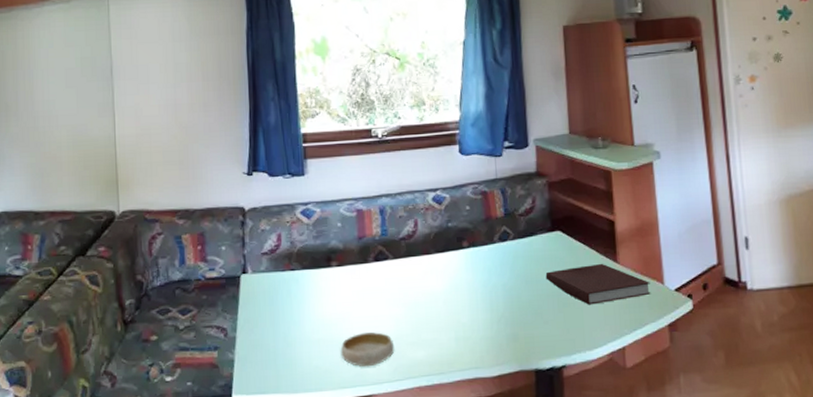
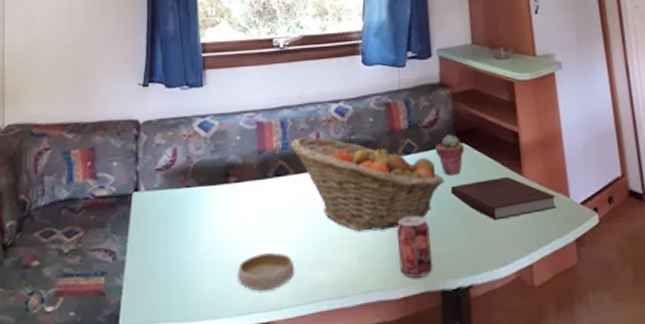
fruit basket: none [389,224,540,314] -> present [291,136,445,231]
beverage can: none [492,300,527,358] -> present [396,216,433,278]
potted succulent: none [530,223,560,261] -> present [434,135,465,175]

